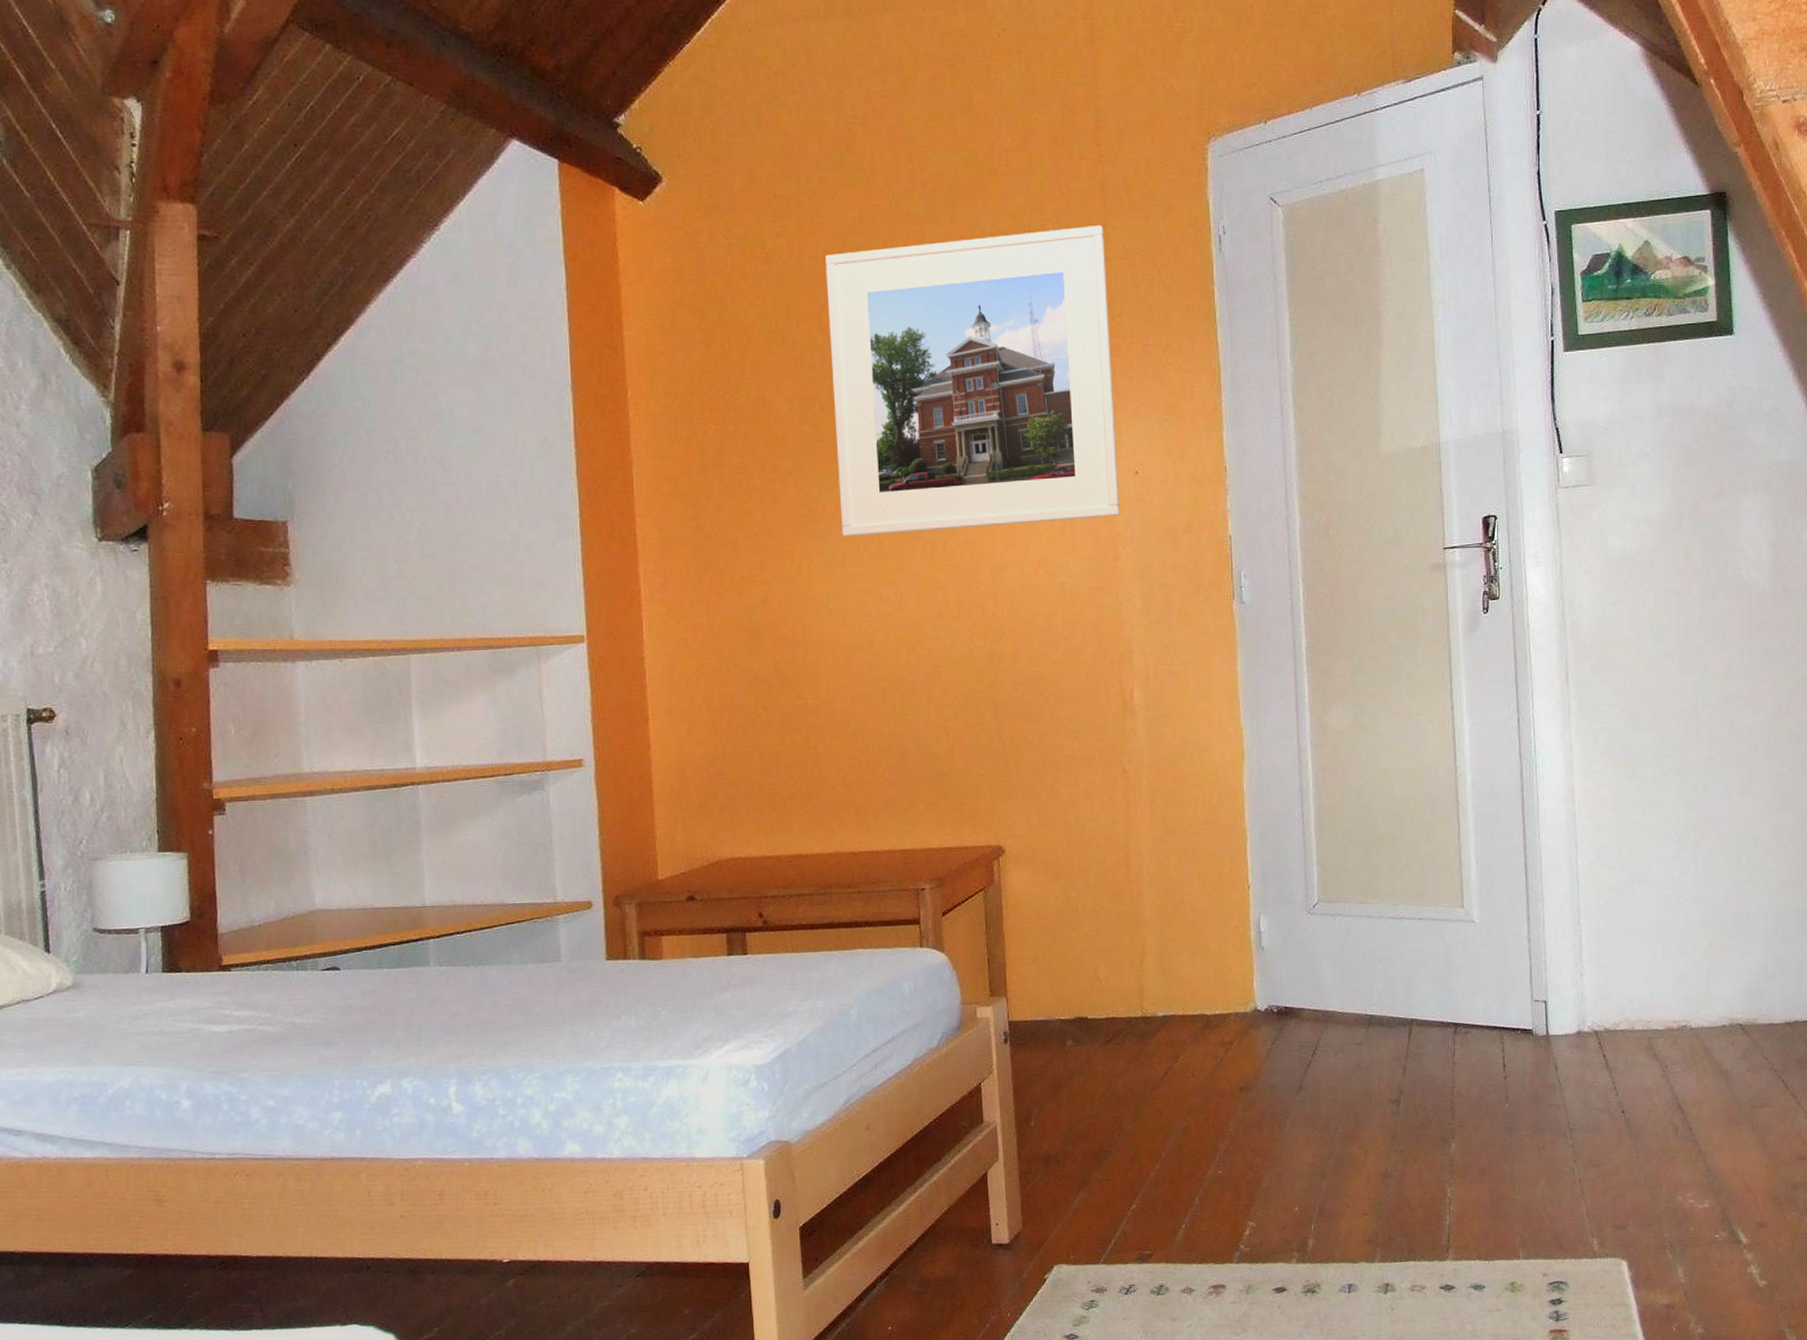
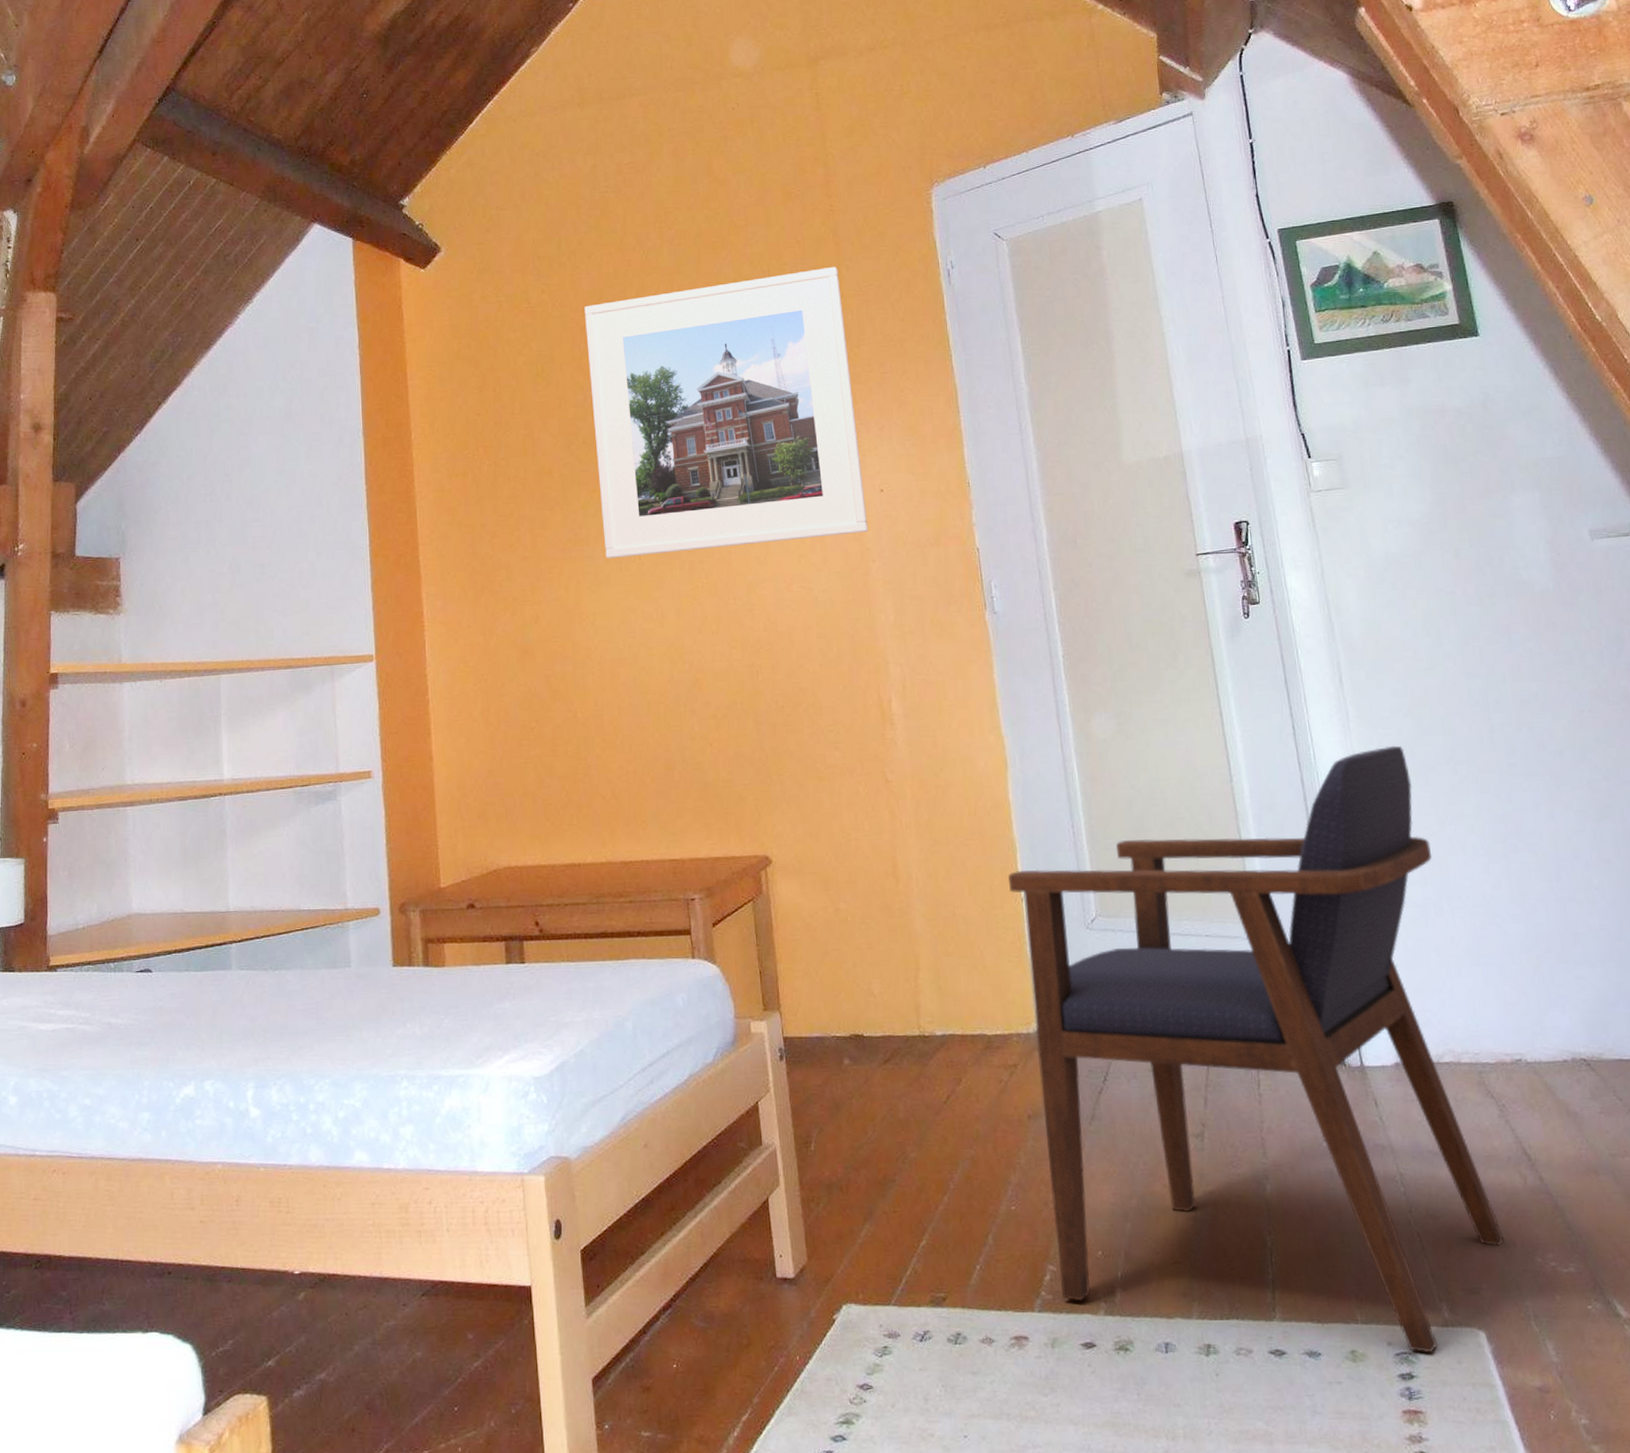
armchair: none [1236,739,1653,1282] -> present [1008,745,1505,1354]

